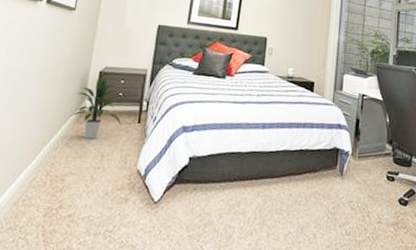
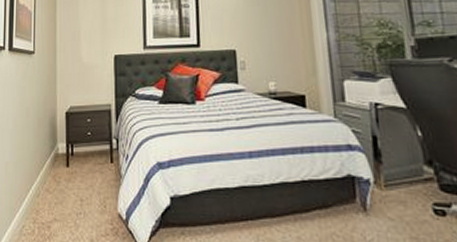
indoor plant: present [70,76,122,139] -> none [46,117,95,183]

